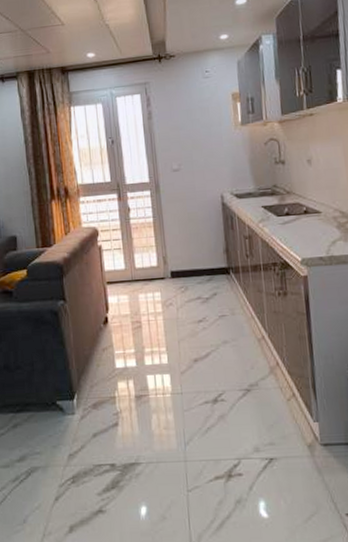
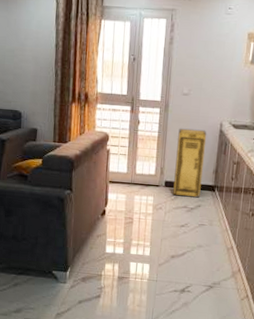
storage cabinet: none [175,206,214,287] -> present [173,128,207,198]

